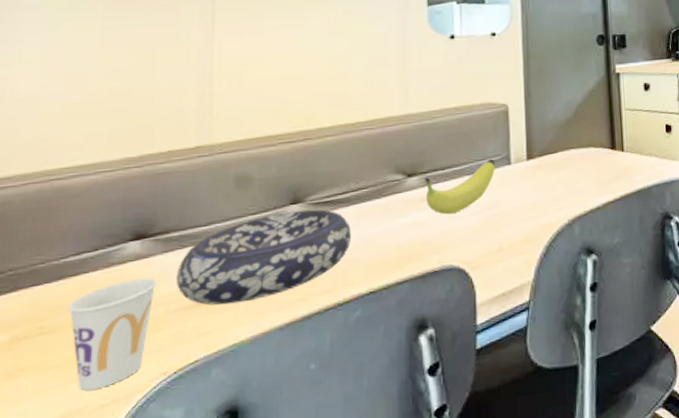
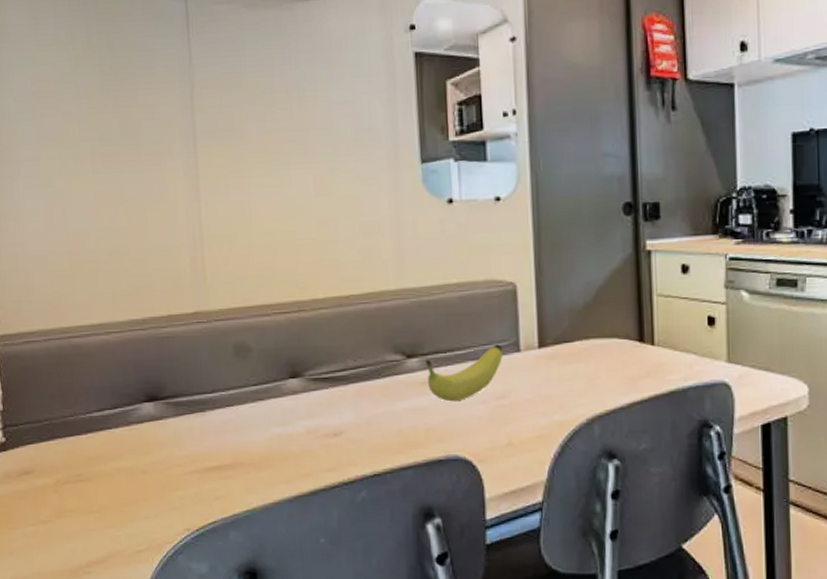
cup: present [68,277,157,391] -> none [98,438,172,536]
decorative bowl: present [175,209,352,305] -> none [188,385,353,472]

